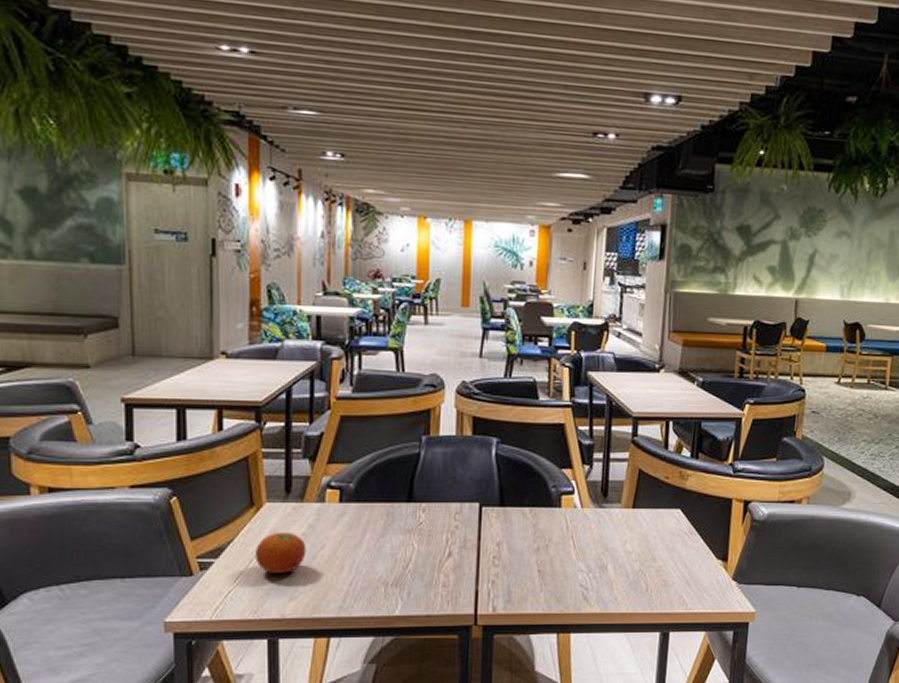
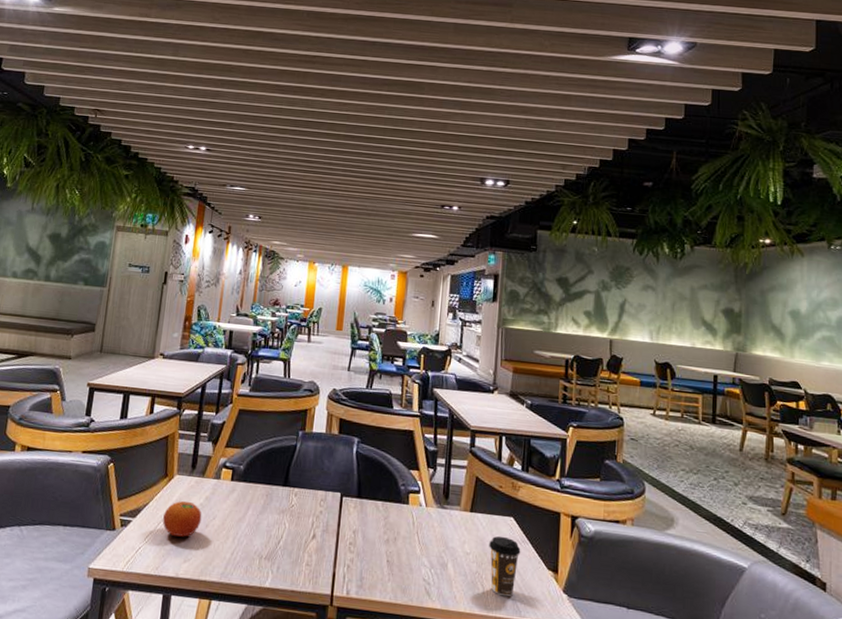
coffee cup: none [653,530,689,592] -> present [489,535,521,597]

